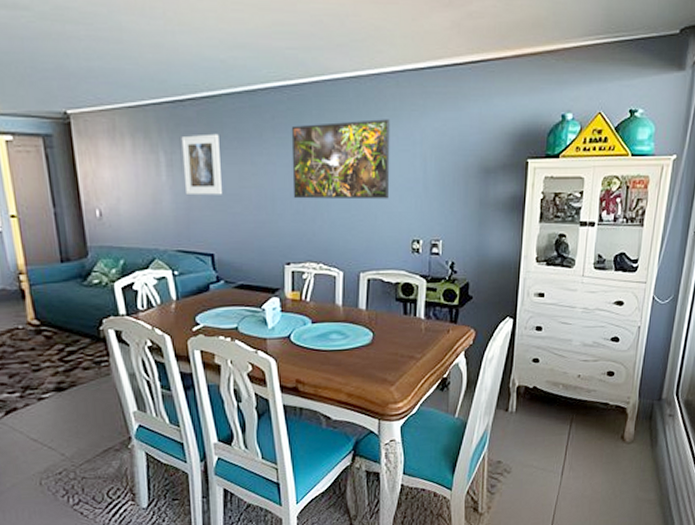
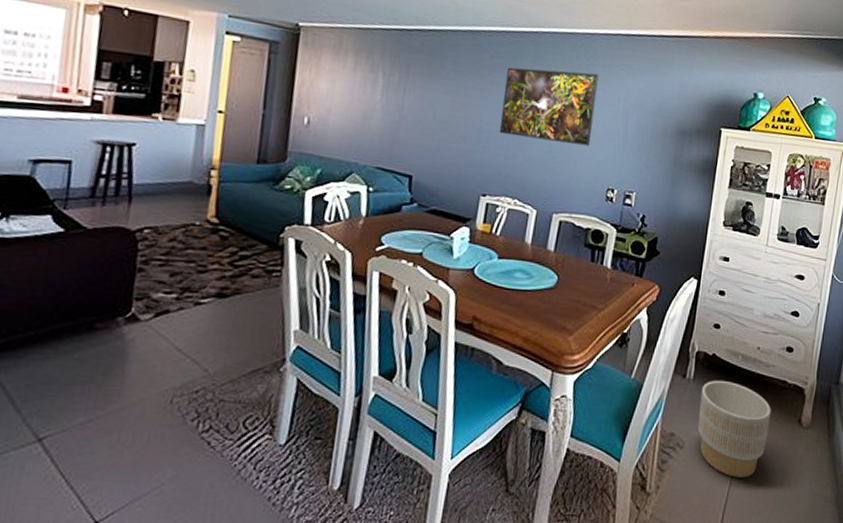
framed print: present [181,133,222,196] -> none [395,61,438,121]
planter: none [523,409,594,493] -> present [697,380,771,478]

